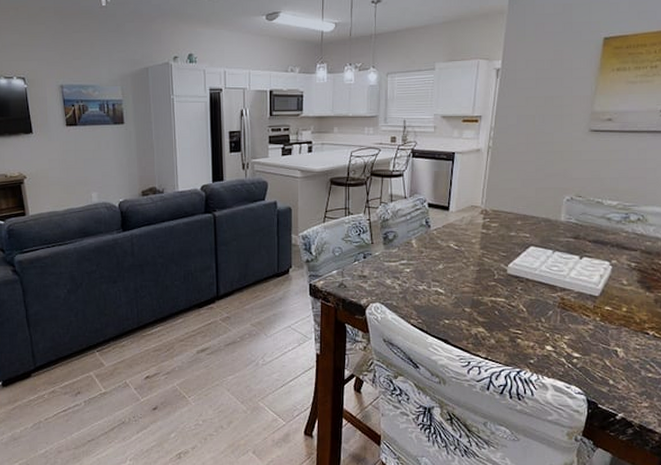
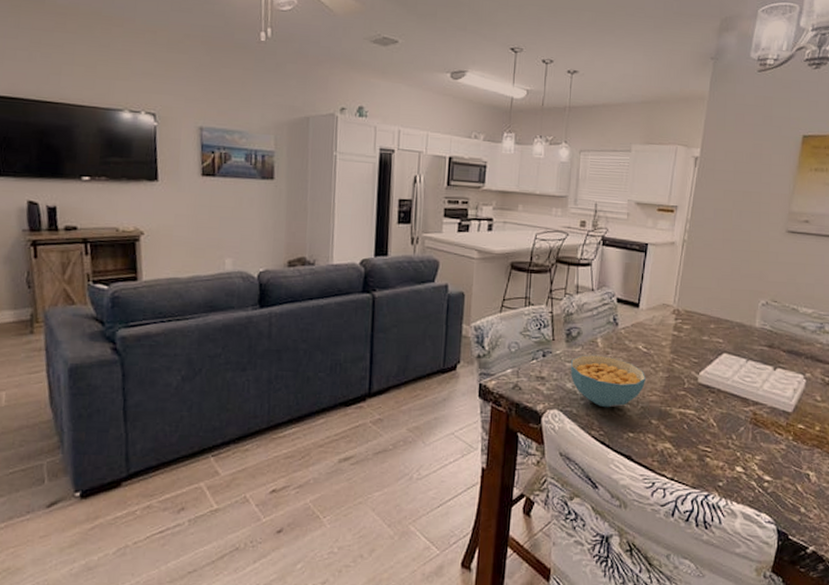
cereal bowl: none [389,255,458,300] -> present [571,355,645,408]

